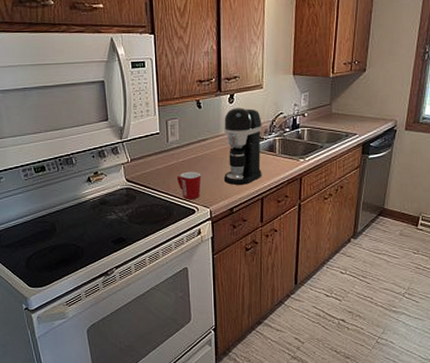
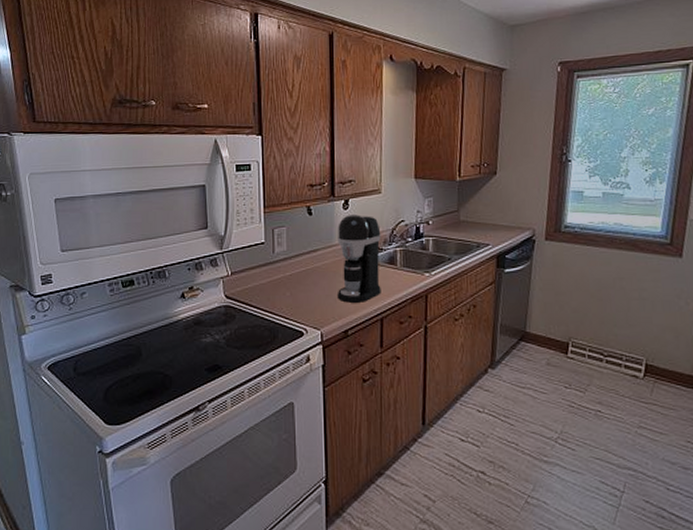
mug: present [176,171,202,200] -> none [282,287,311,321]

